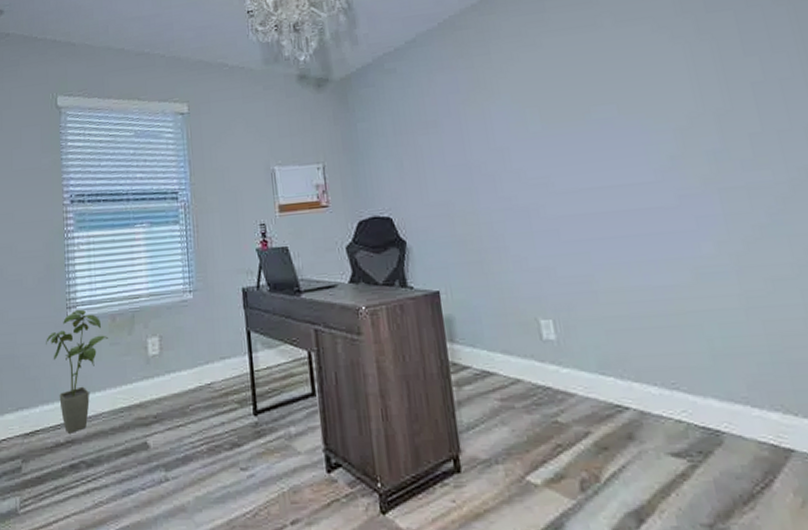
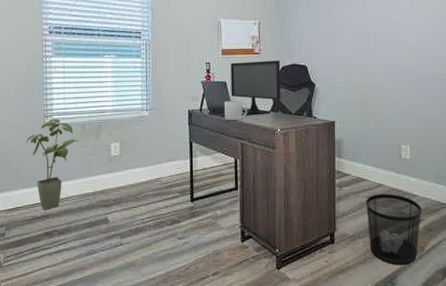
mug: none [287,270,320,300] -> present [223,100,248,121]
computer monitor: none [291,213,362,289] -> present [230,60,281,115]
waste bin: none [499,393,591,506] -> present [366,193,422,265]

